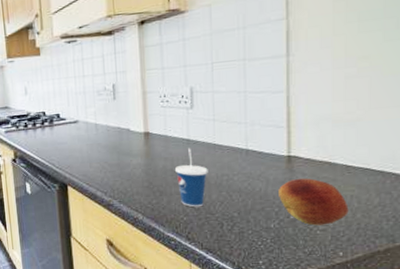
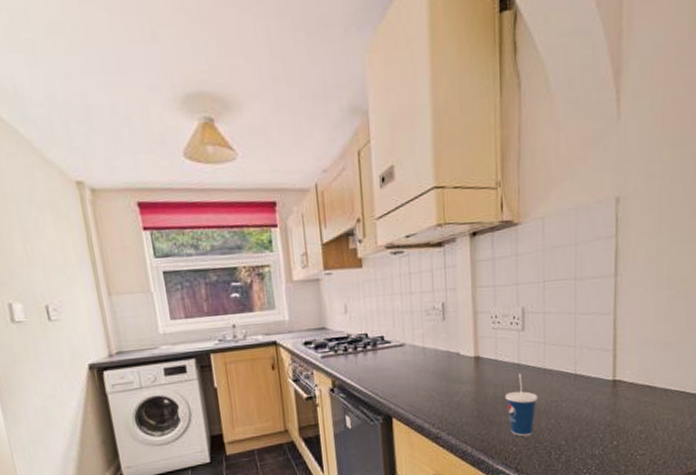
fruit: present [279,178,349,226] -> none [604,403,666,451]

